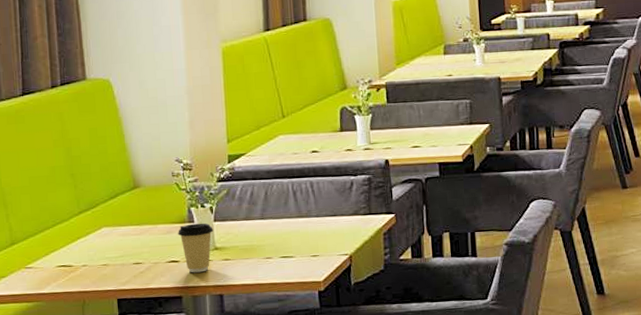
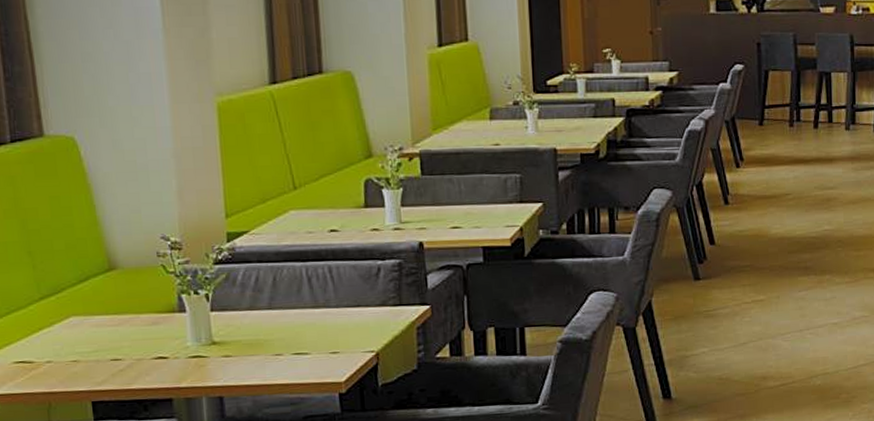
coffee cup: present [178,223,213,273] -> none [166,312,210,372]

